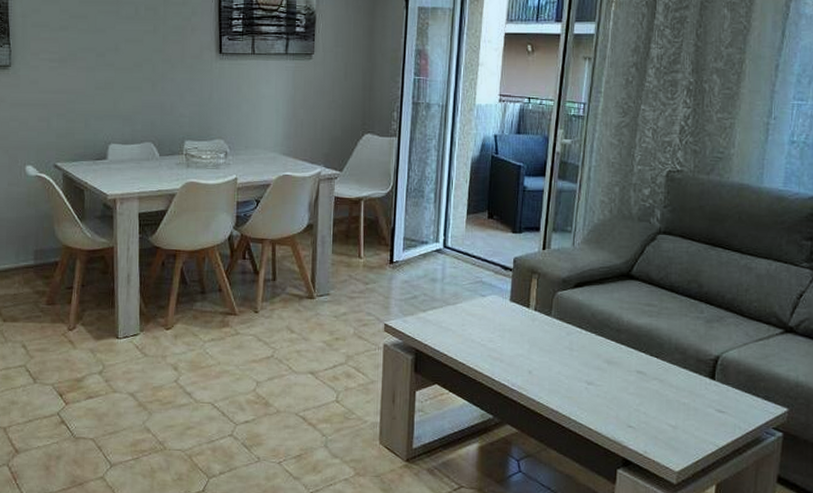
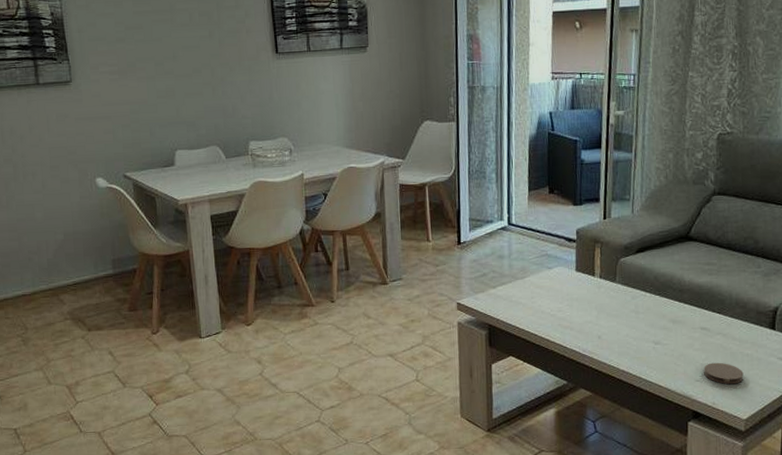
coaster: none [637,409,679,434] -> present [704,362,744,385]

